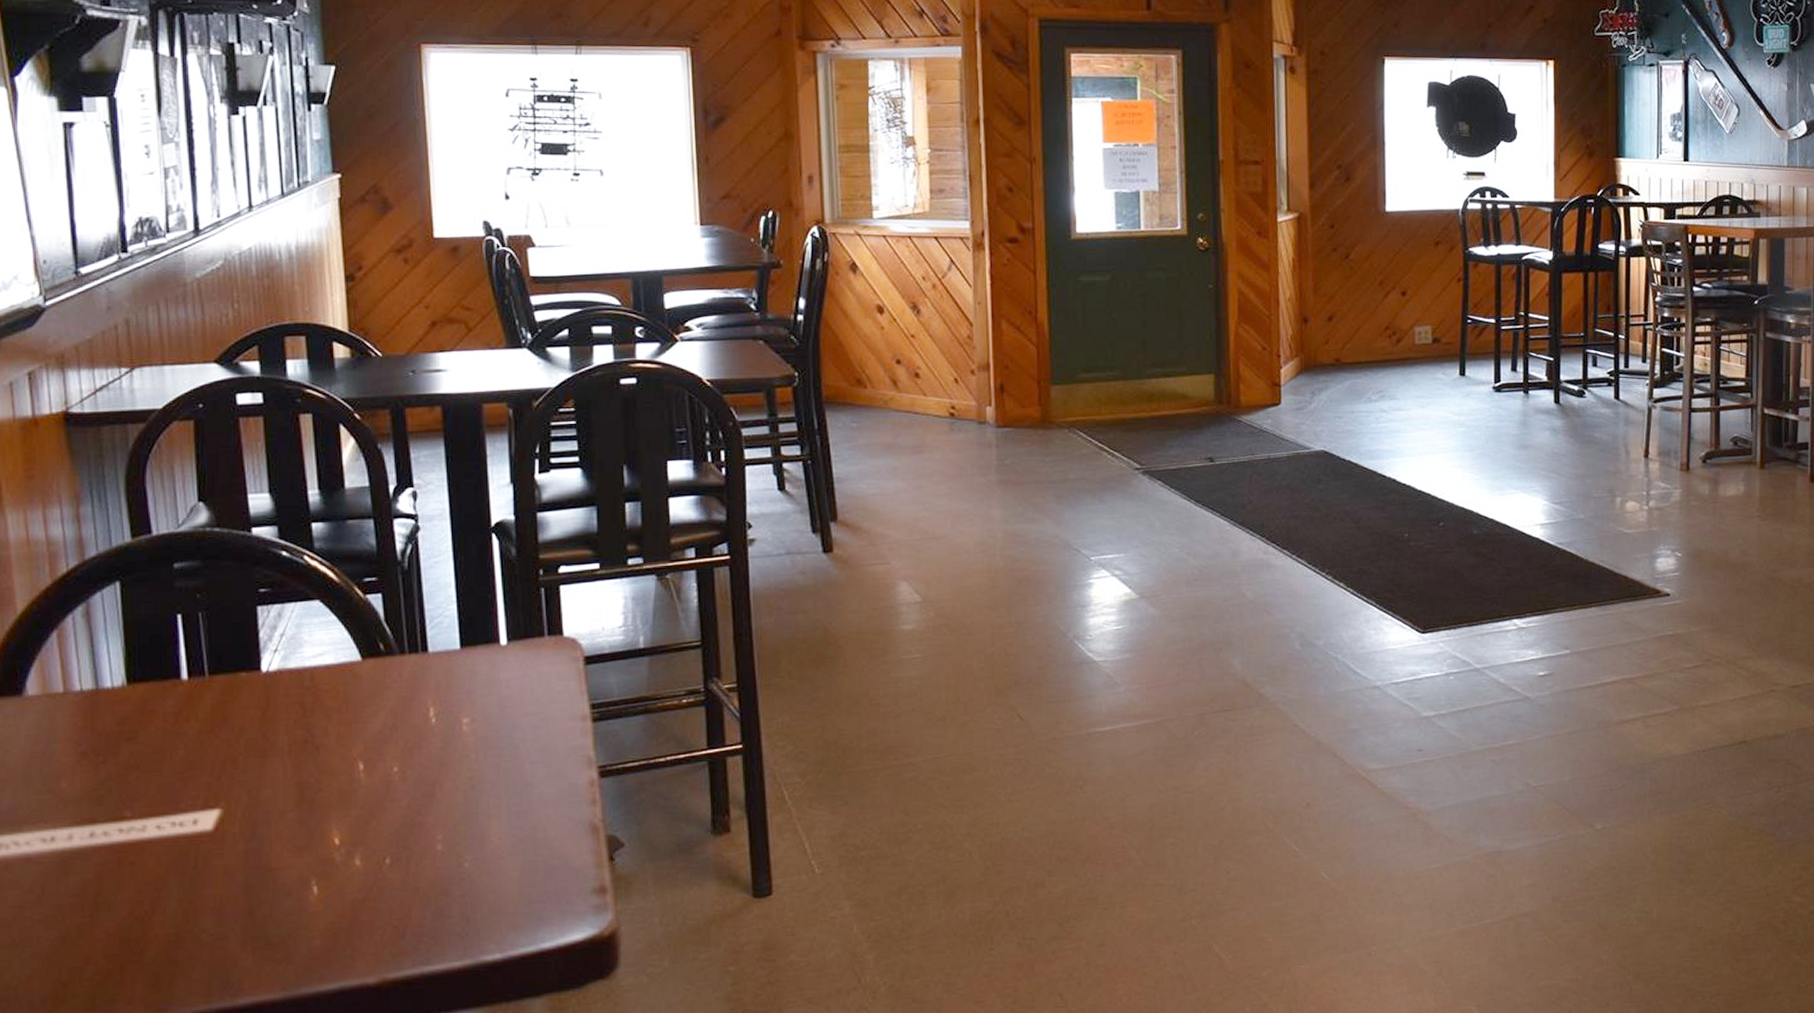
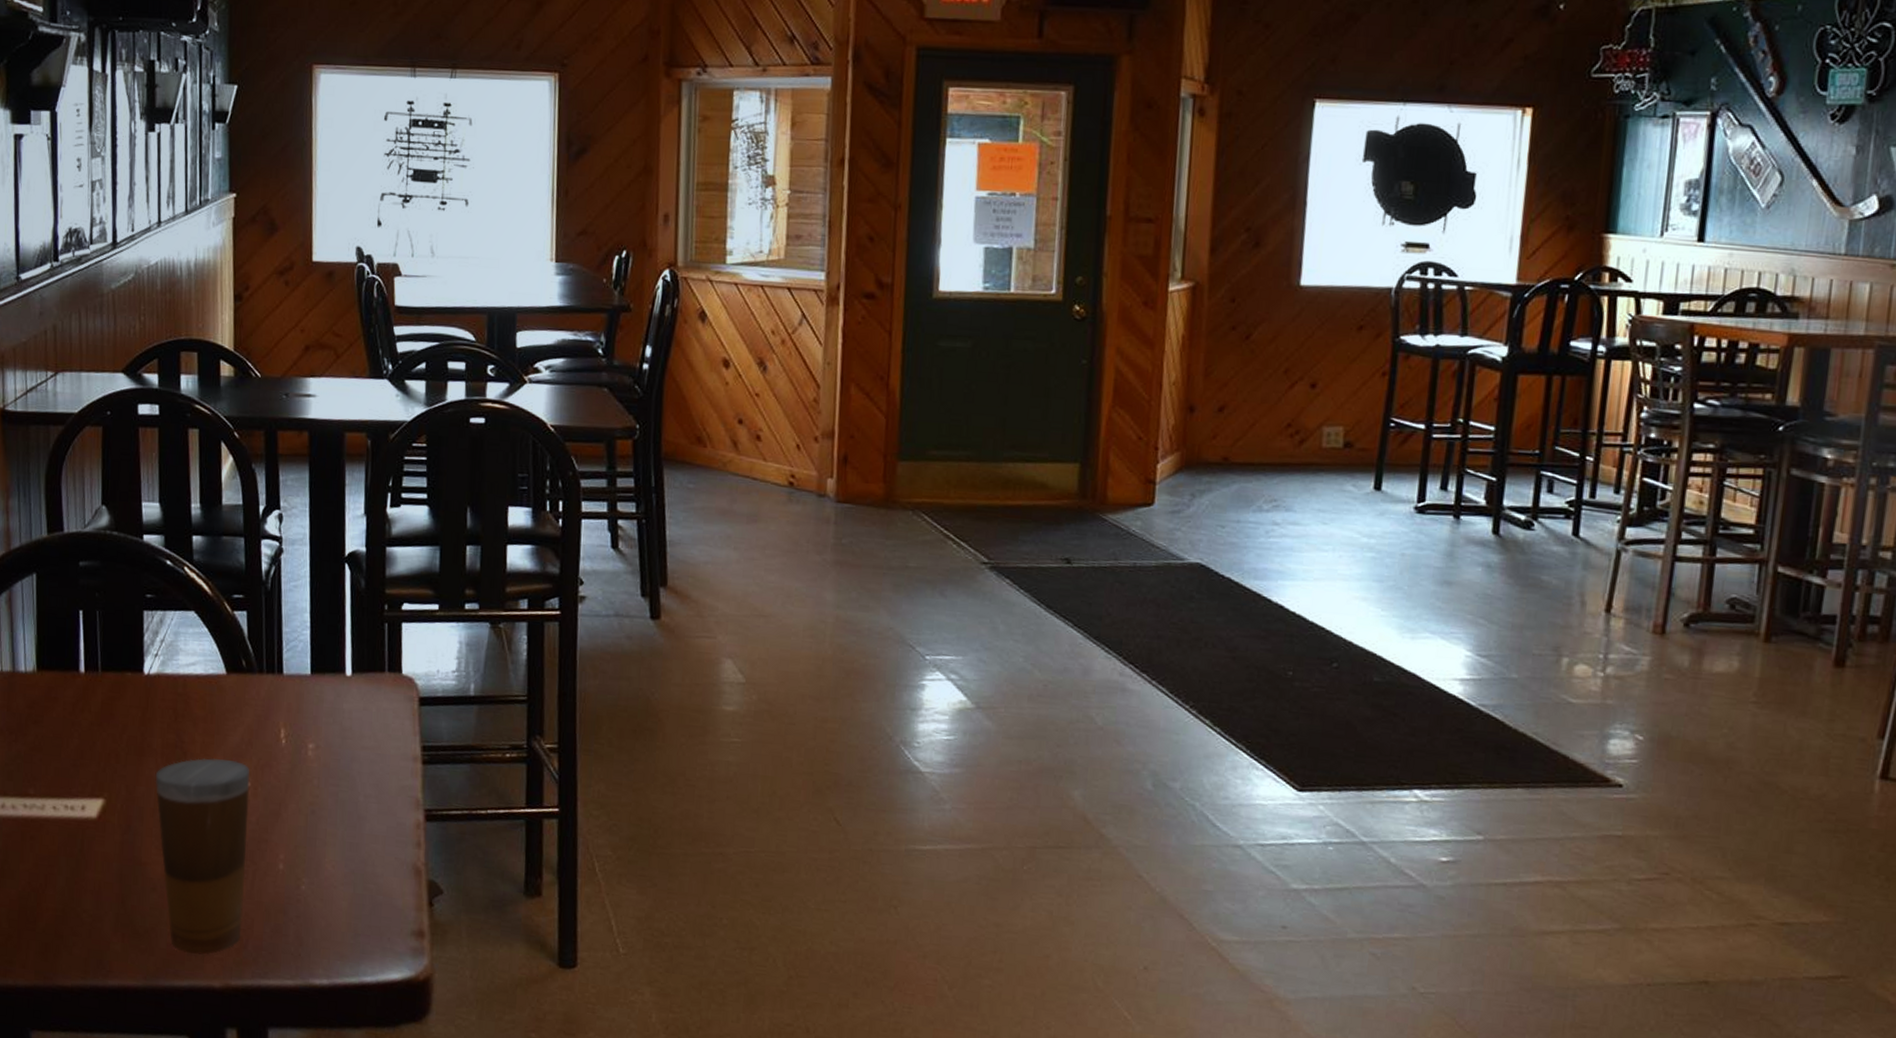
beverage cup: none [282,746,398,954] -> present [155,758,250,955]

